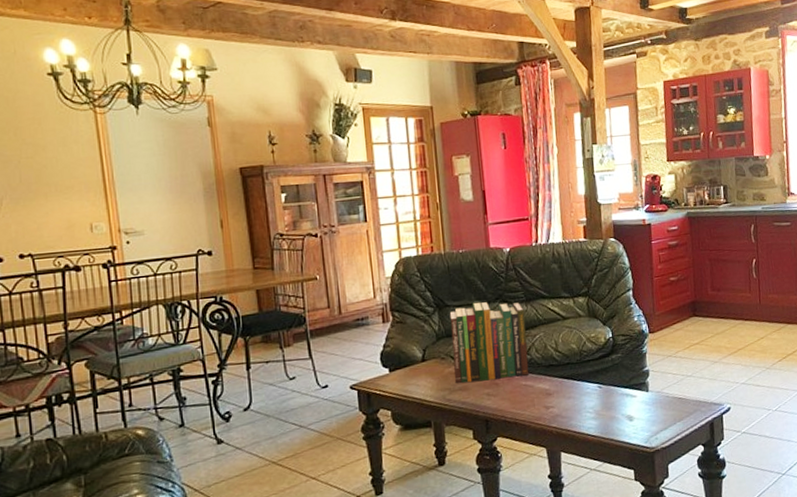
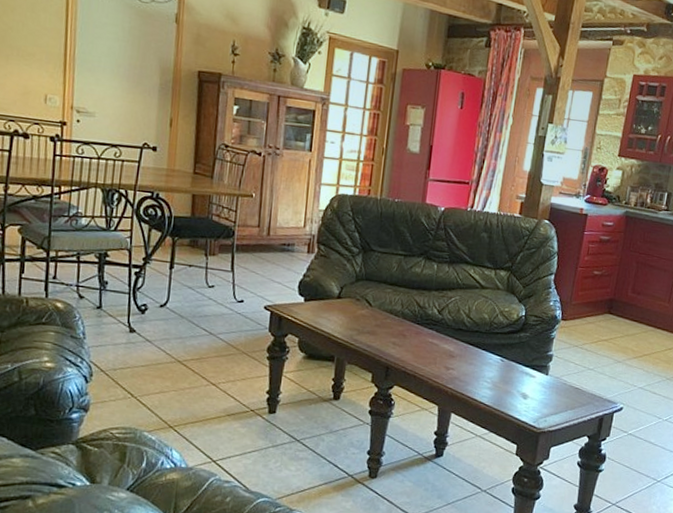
books: present [449,301,530,383] -> none [365,252,446,334]

